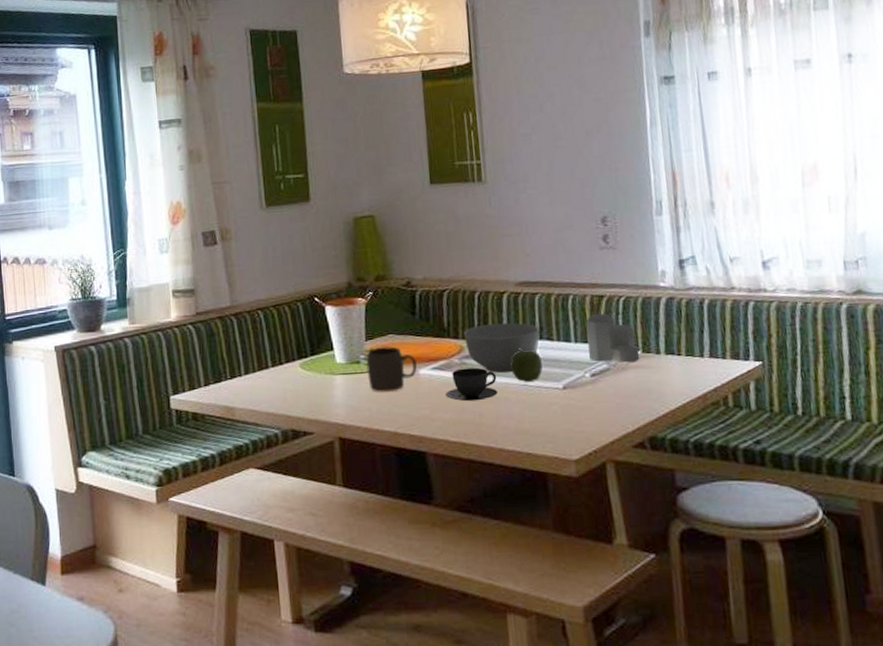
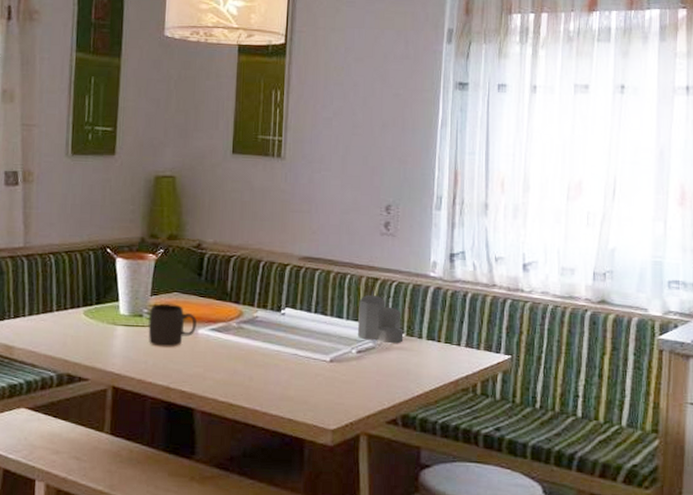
teacup: present [446,367,498,402] -> none [220,332,270,365]
bowl: present [463,322,540,374] -> none [244,292,316,342]
fruit: present [510,348,543,382] -> none [284,319,315,352]

